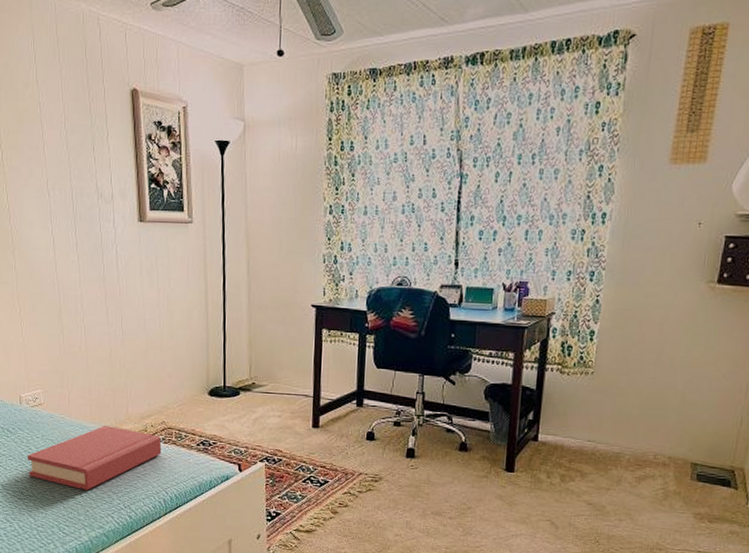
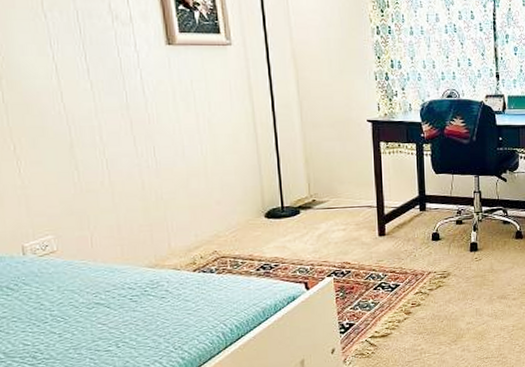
hardback book: present [27,426,162,490] -> none [38,264,216,340]

